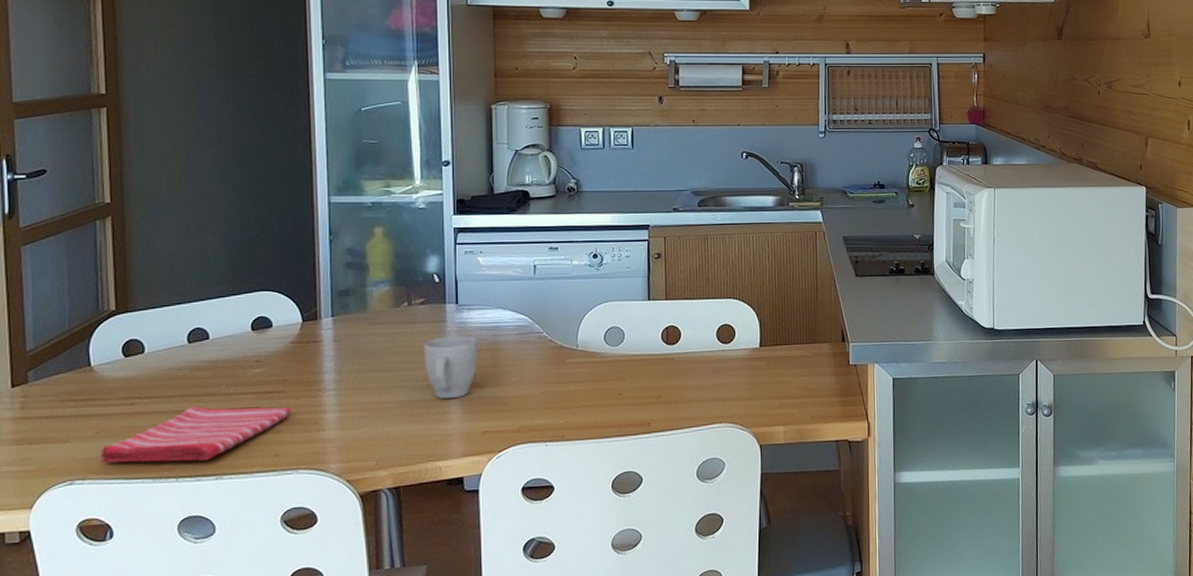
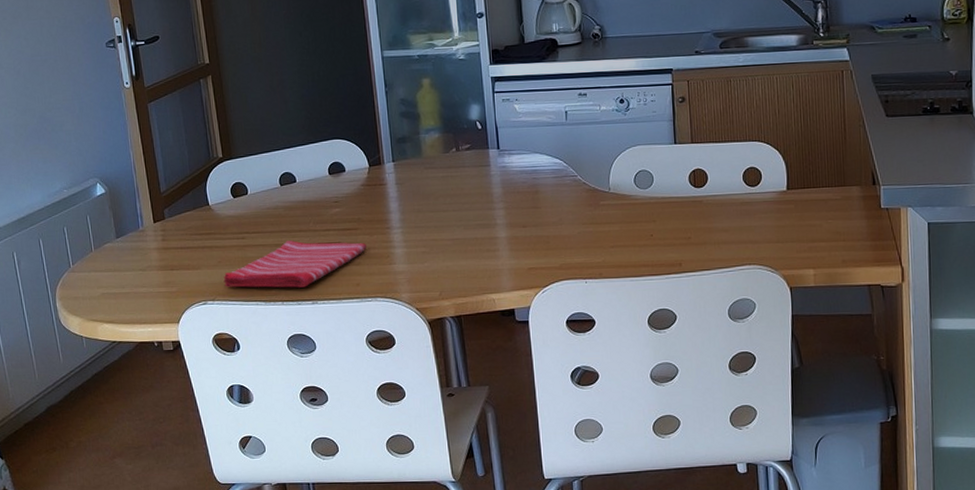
mug: present [423,336,477,399] -> none [472,179,520,237]

